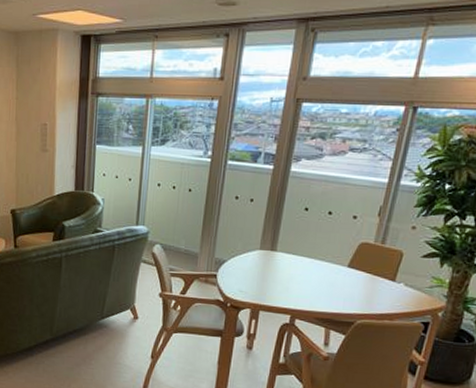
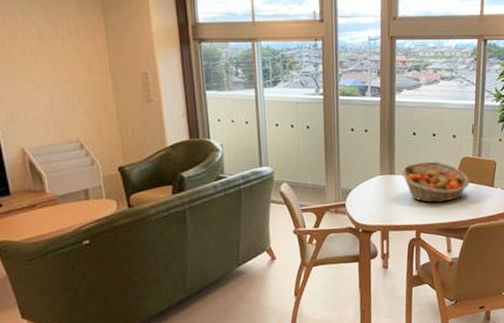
fruit basket: none [284,241,366,290] -> present [401,161,470,203]

